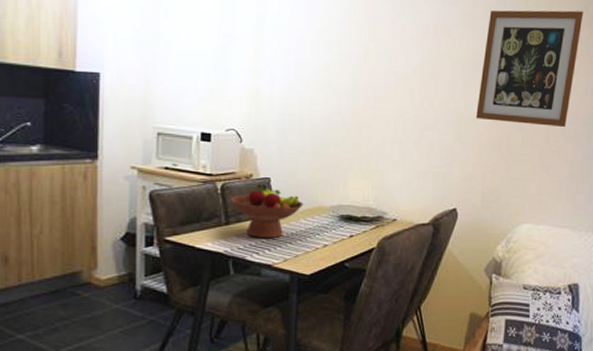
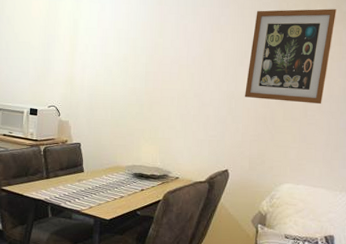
fruit bowl: present [230,184,304,239] -> none [50,148,106,191]

